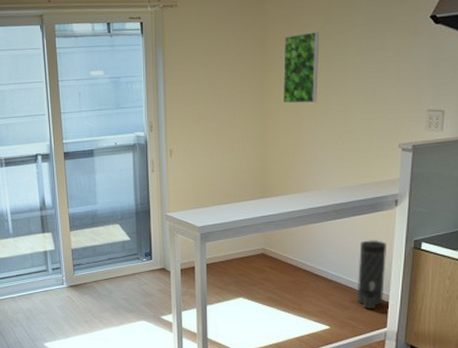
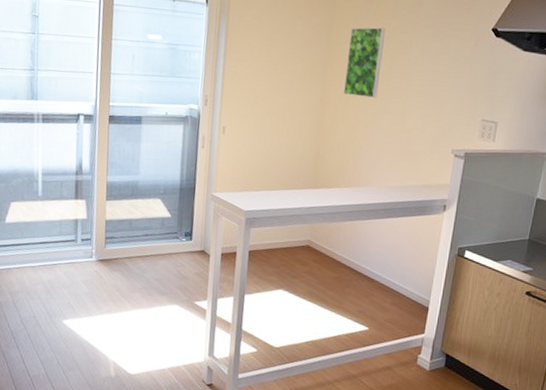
canister: present [356,239,386,310] -> none [397,242,431,314]

